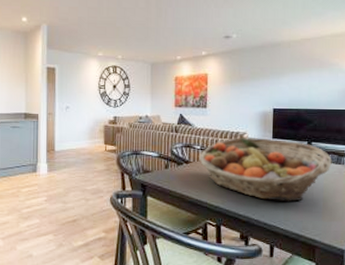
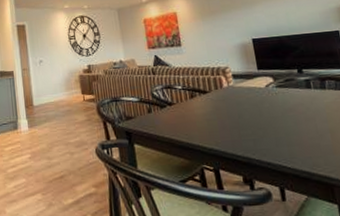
fruit basket: present [199,137,332,202] -> none [182,70,331,137]

